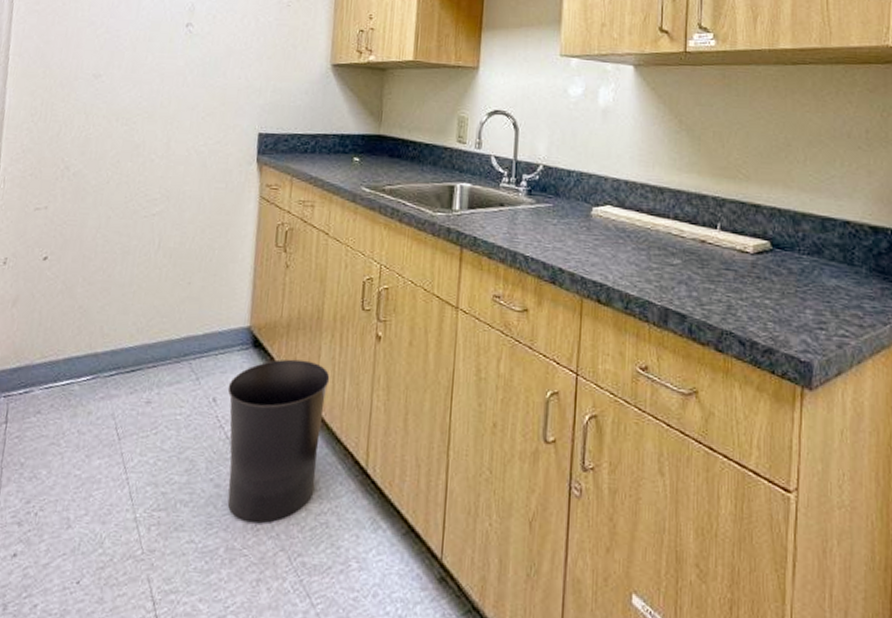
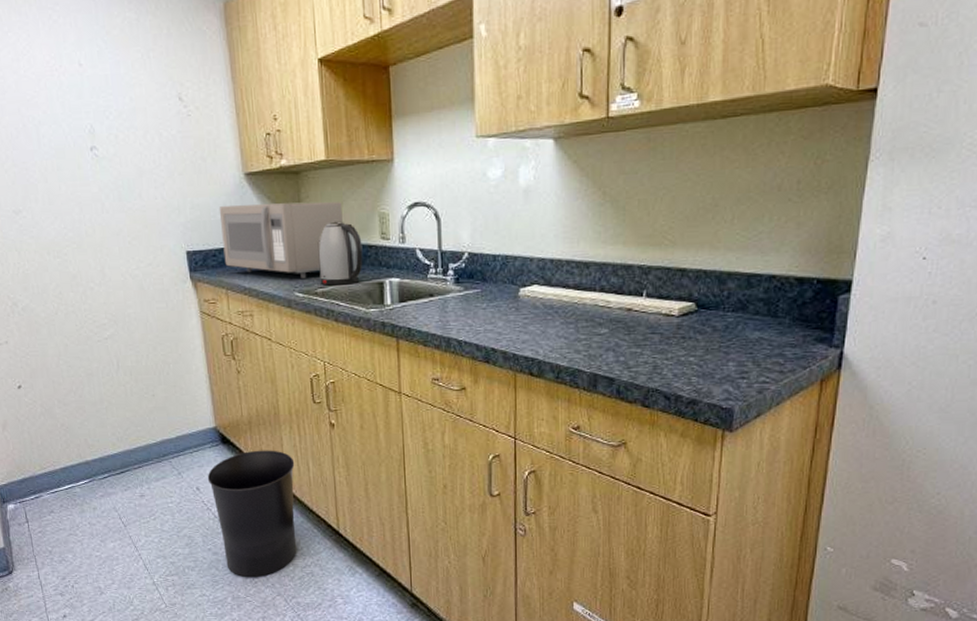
microwave: none [295,93,423,173] -> present [219,201,343,278]
kettle: none [389,119,438,185] -> present [318,221,363,286]

